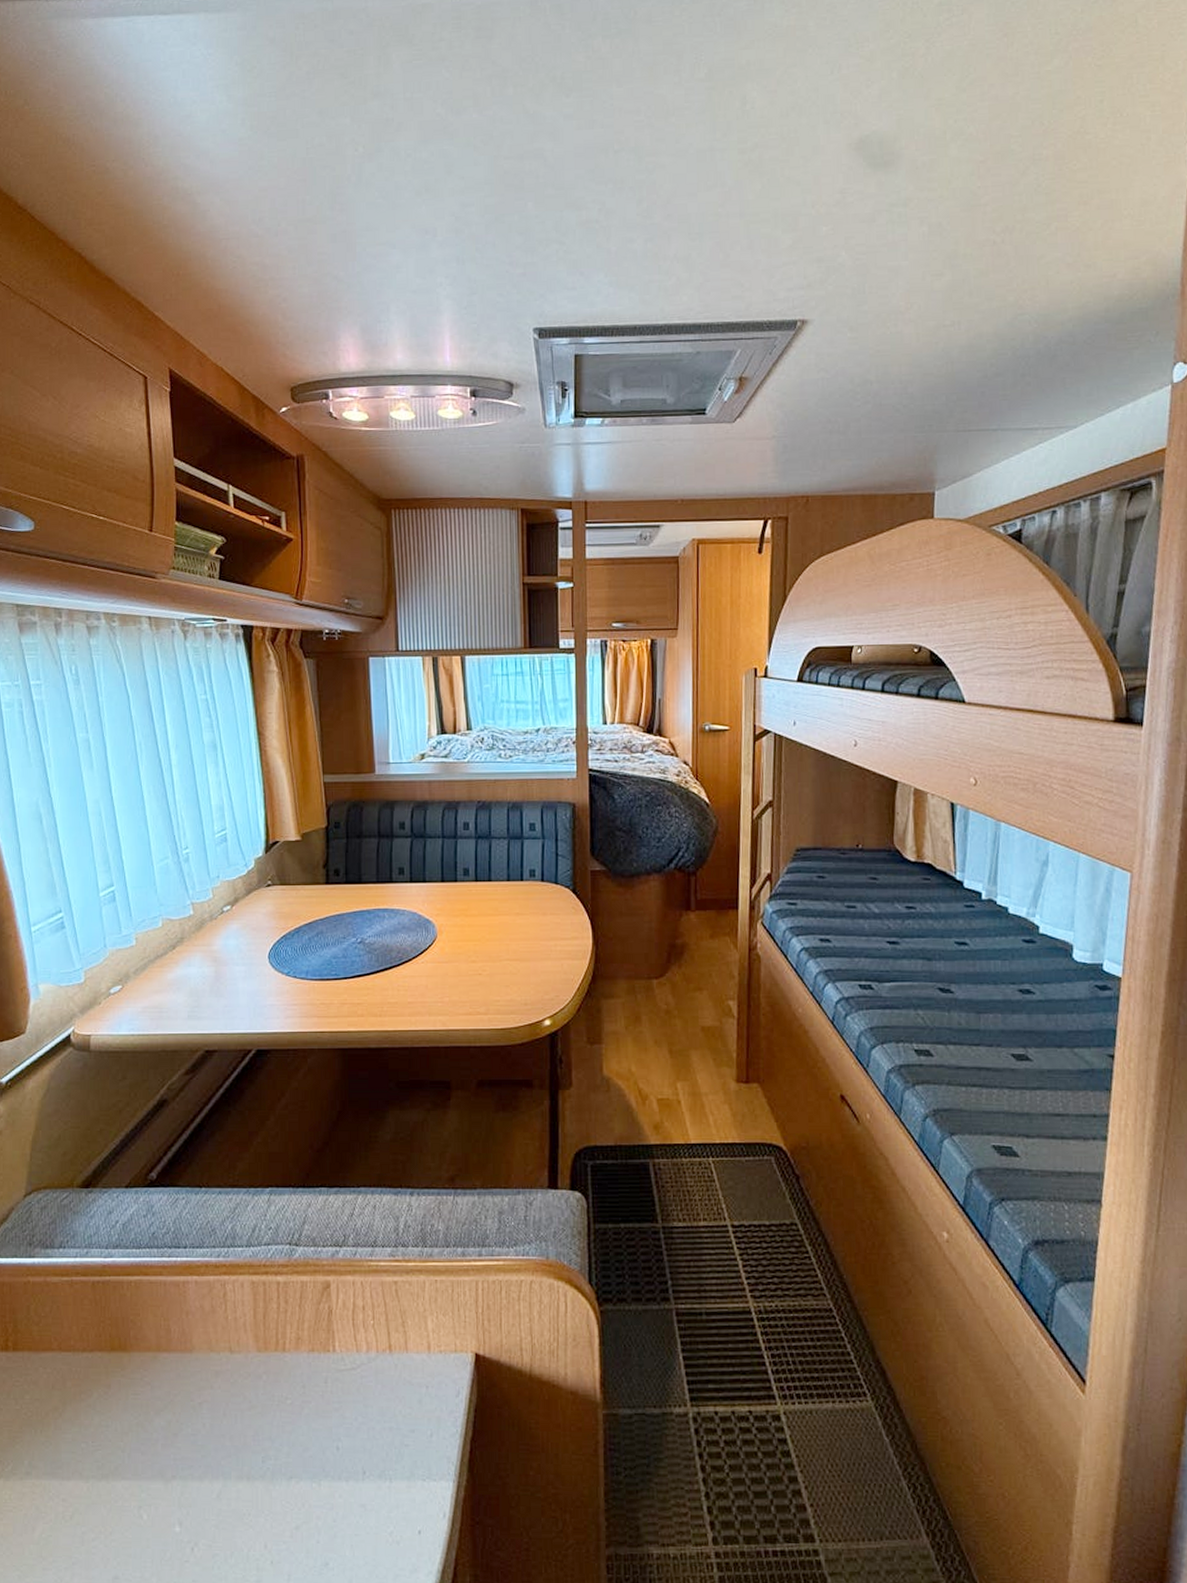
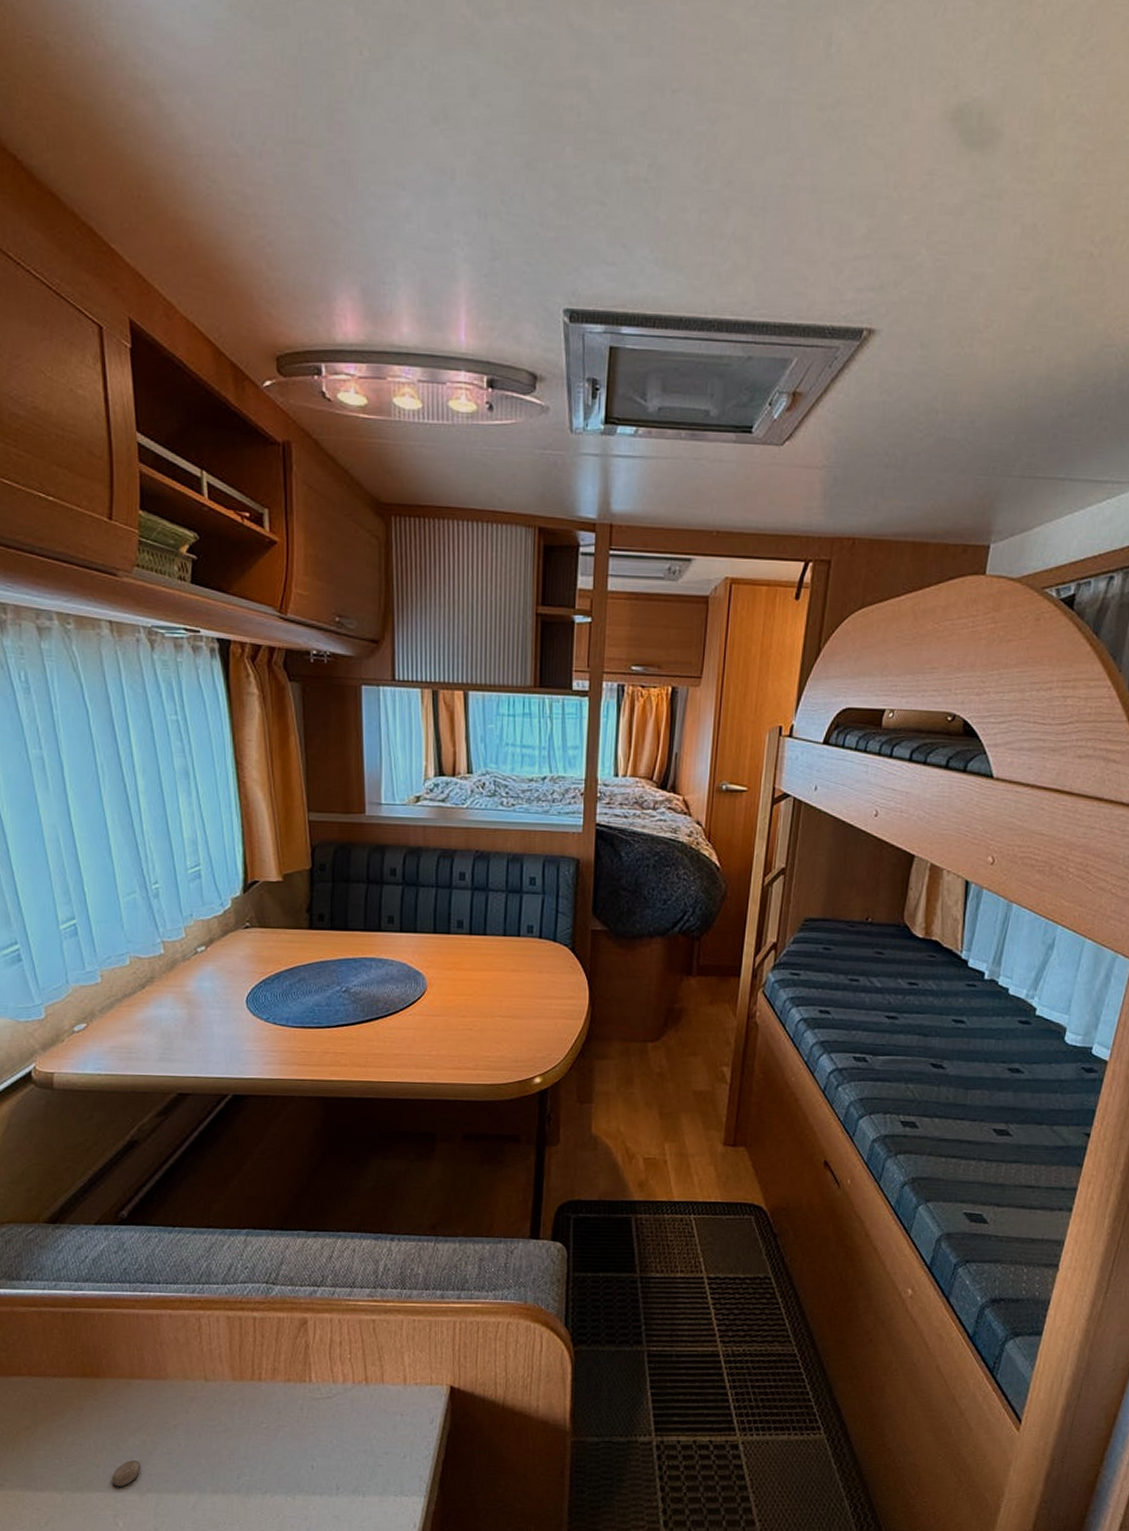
coin: none [137,1443,166,1473] -> present [112,1460,141,1487]

